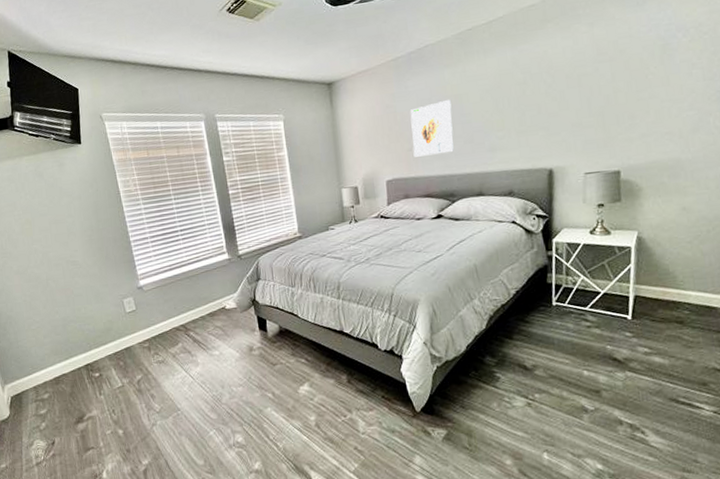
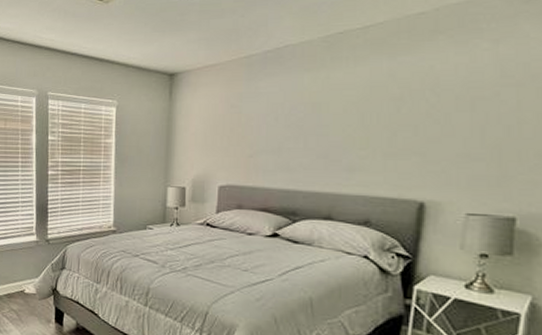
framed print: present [410,99,454,157] -> none [254,106,307,166]

